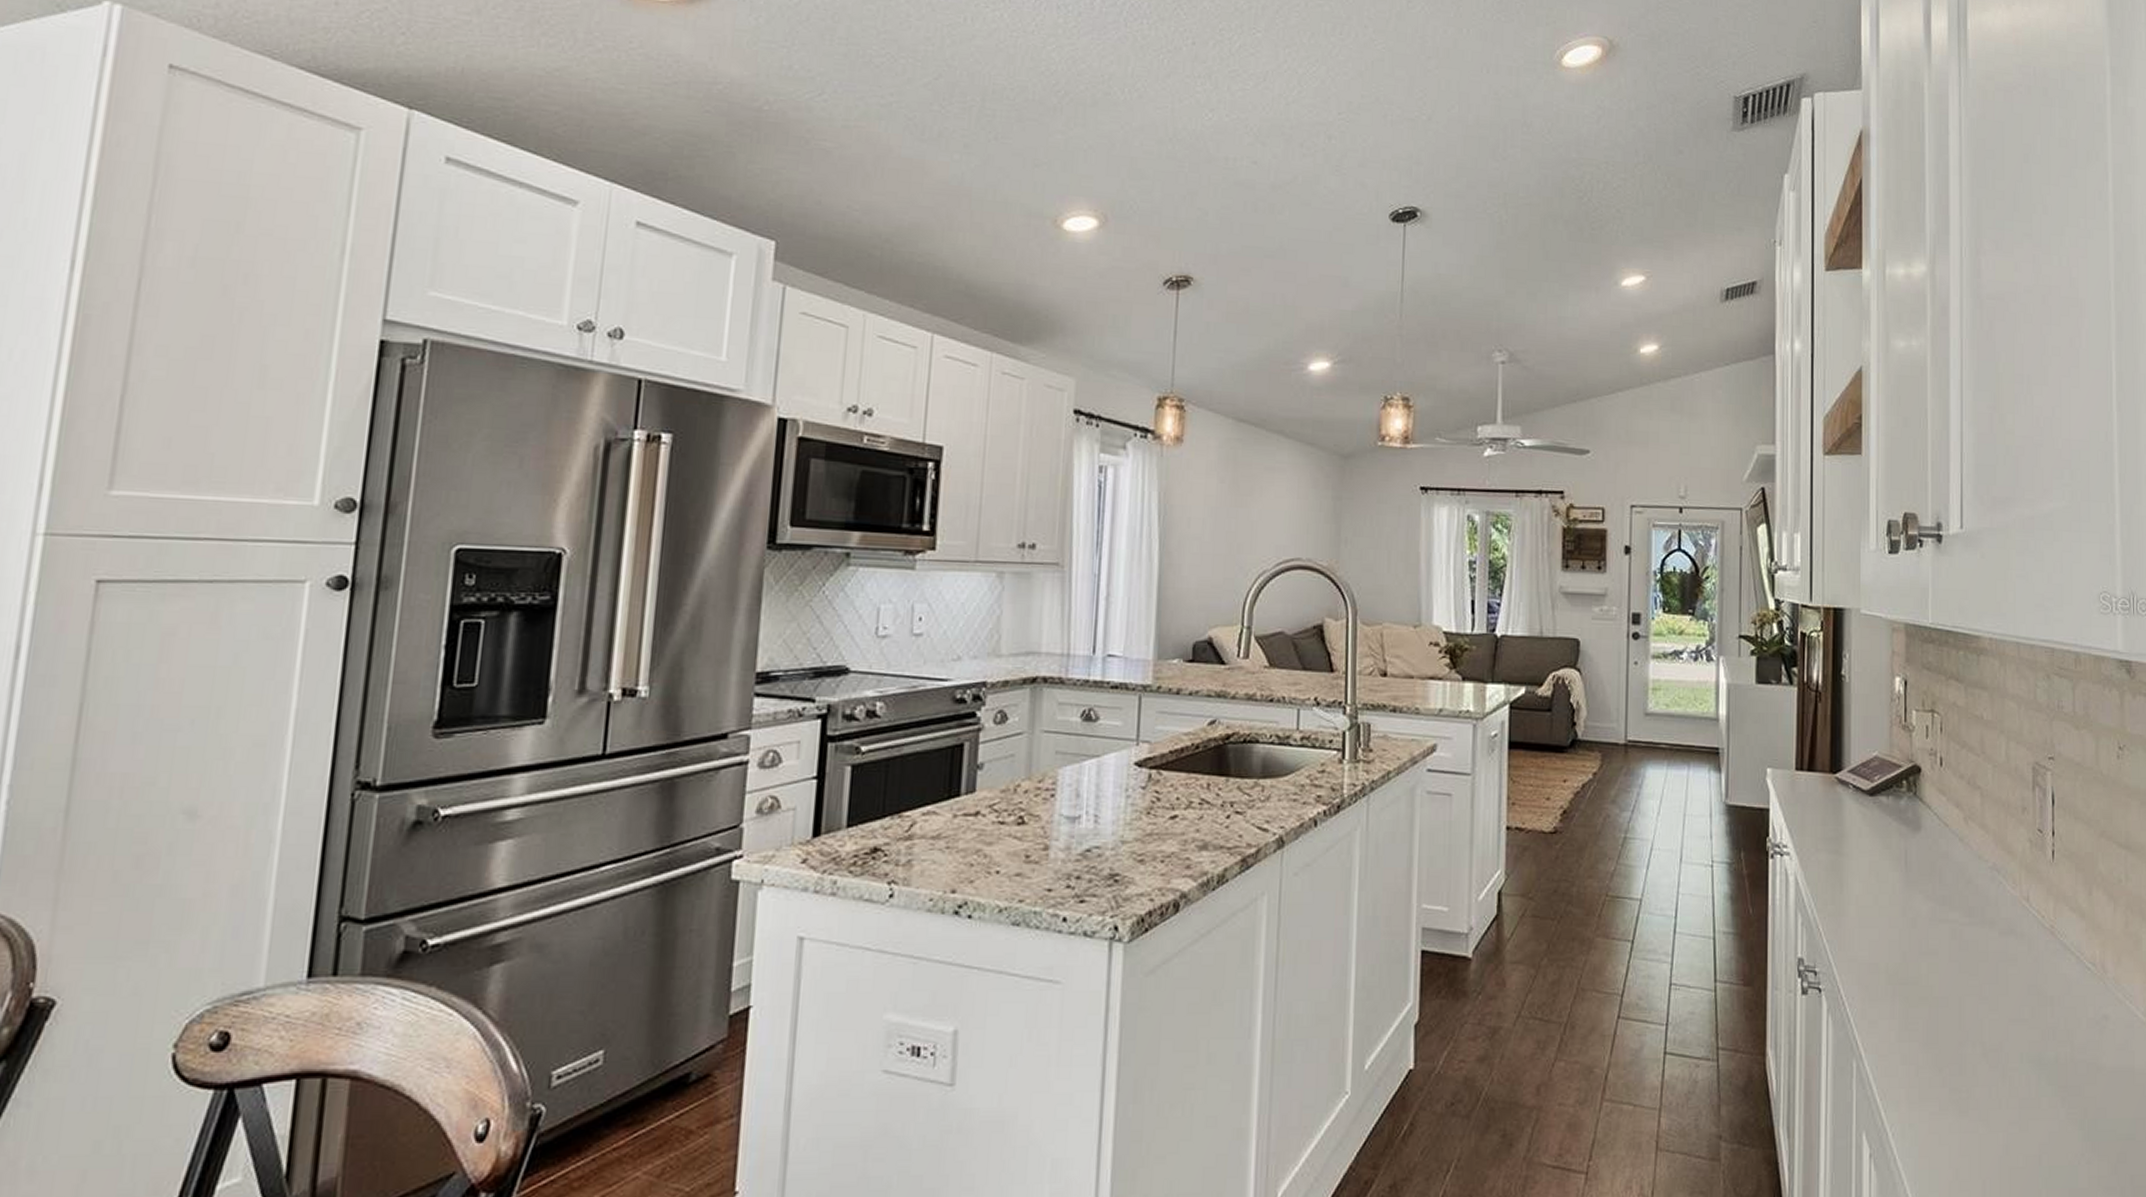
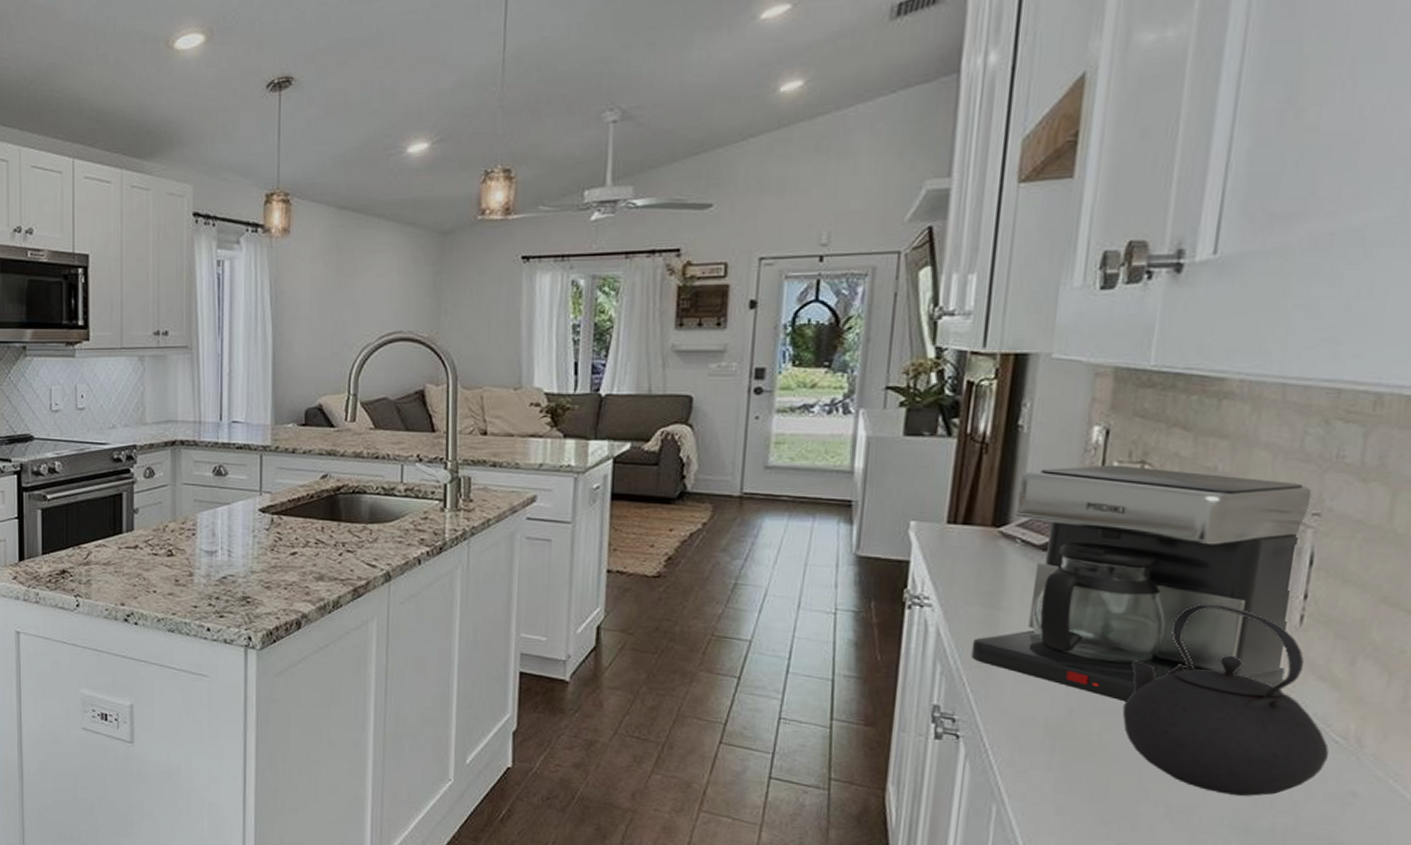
coffee maker: none [1824,713,2049,943] -> present [971,465,1316,702]
kettle: none [1941,842,2086,1028] -> present [1122,603,1330,796]

